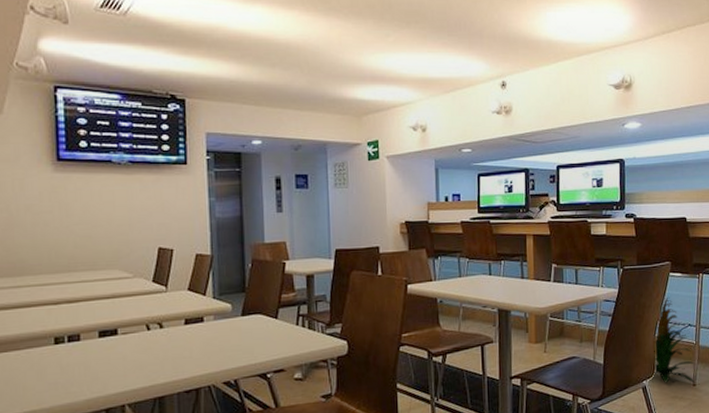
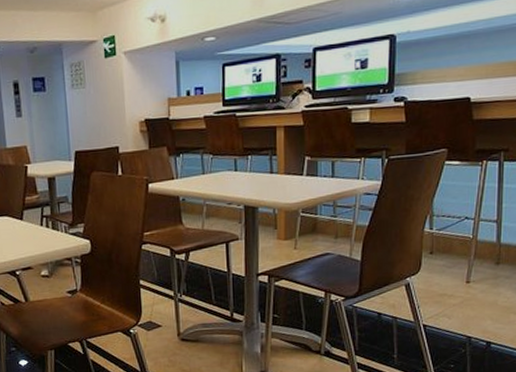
indoor plant: present [653,295,695,383] -> none [419,186,470,280]

